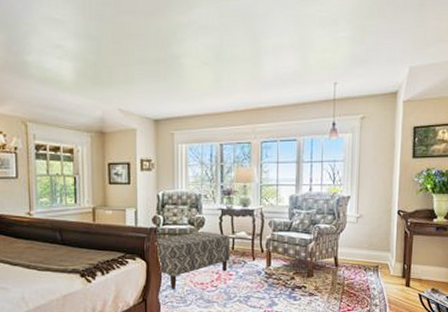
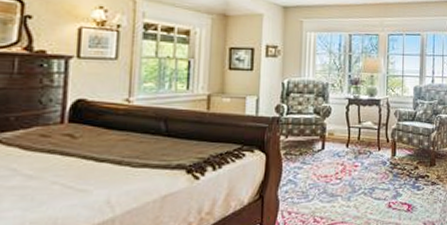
bench: present [156,231,230,289] -> none [278,120,357,183]

